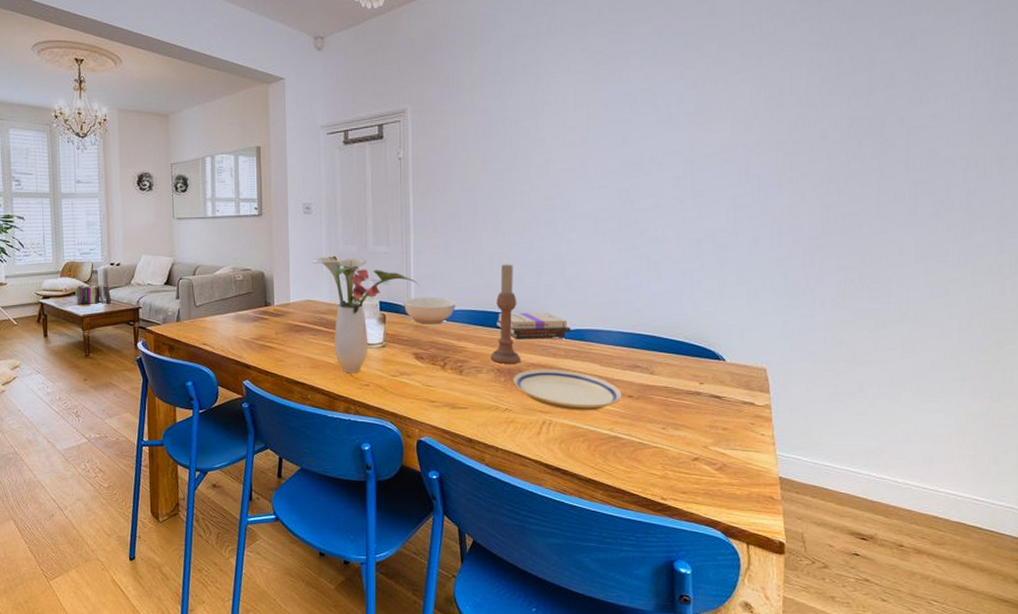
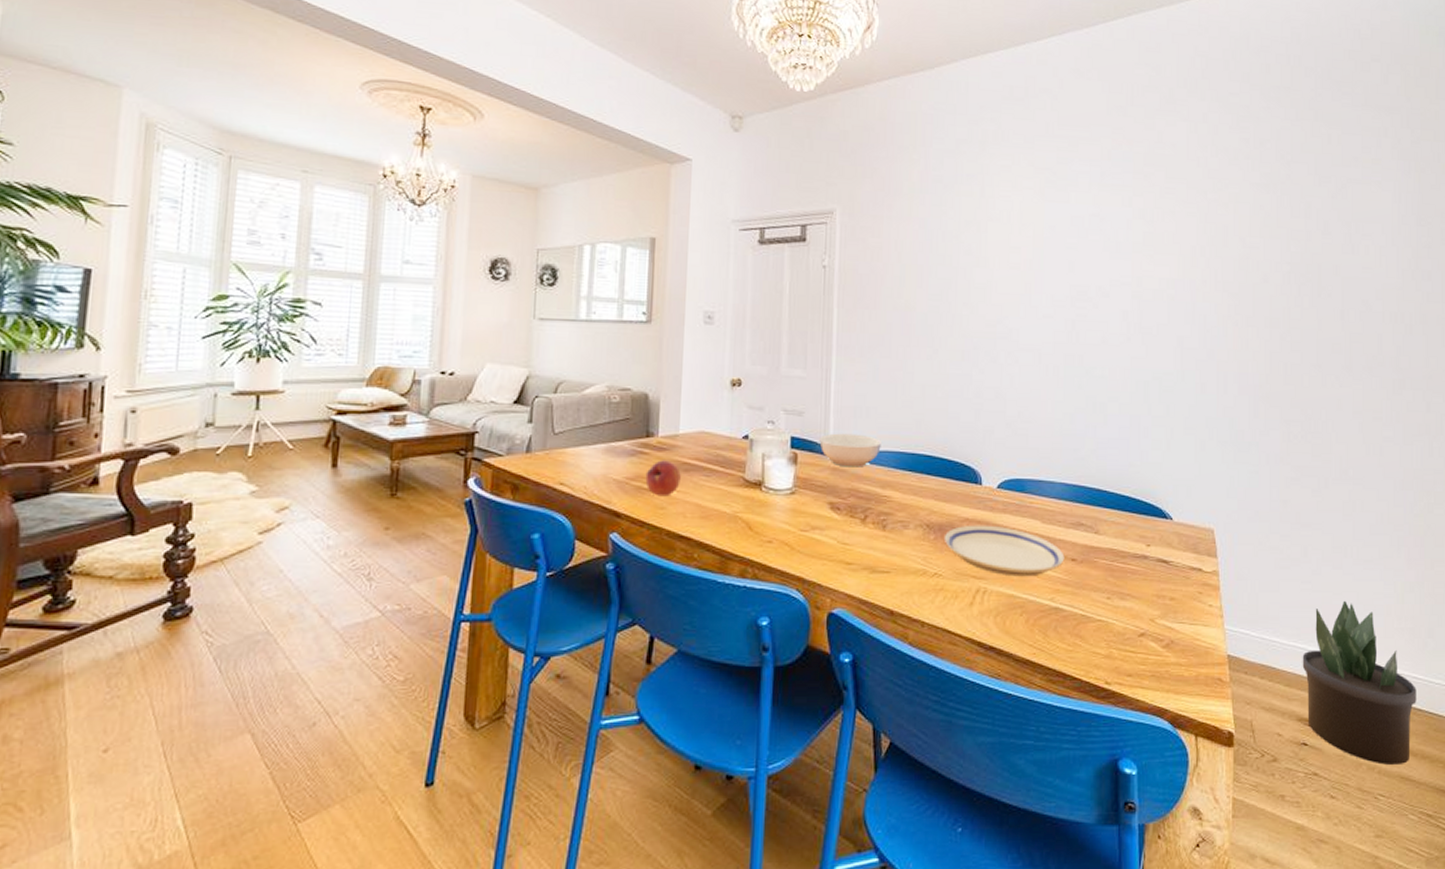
books: present [74,284,112,304] -> none [383,398,438,426]
fruit: none [267,324,294,352] -> present [645,460,681,497]
flower arrangement: present [312,257,421,373] -> none [710,378,841,526]
candlestick: present [490,264,521,364] -> none [919,398,954,518]
books: present [497,313,571,340] -> none [928,457,1010,490]
planter: none [855,430,977,575] -> present [1302,600,1417,765]

